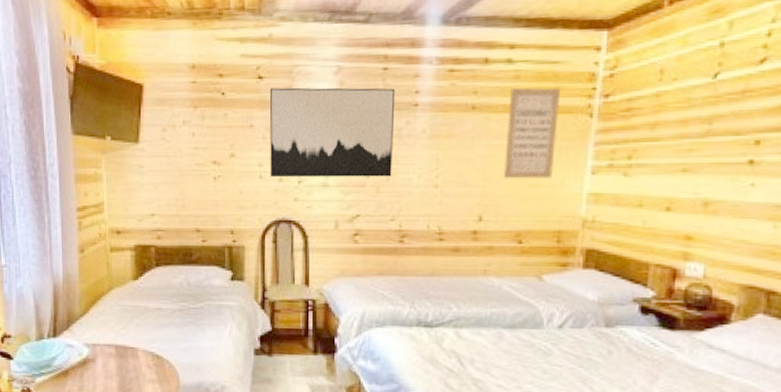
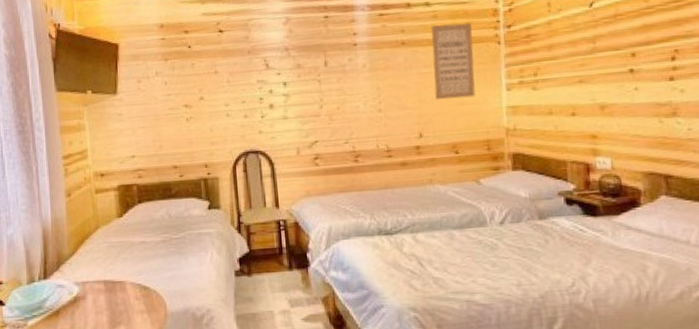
wall art: present [269,87,396,178] -> none [229,32,342,115]

